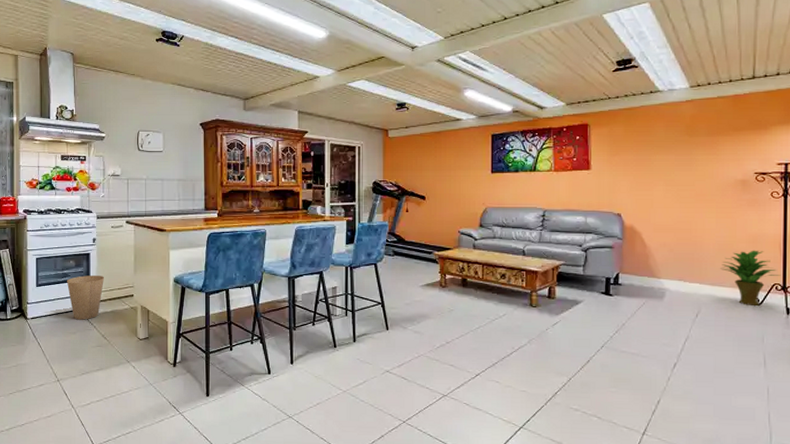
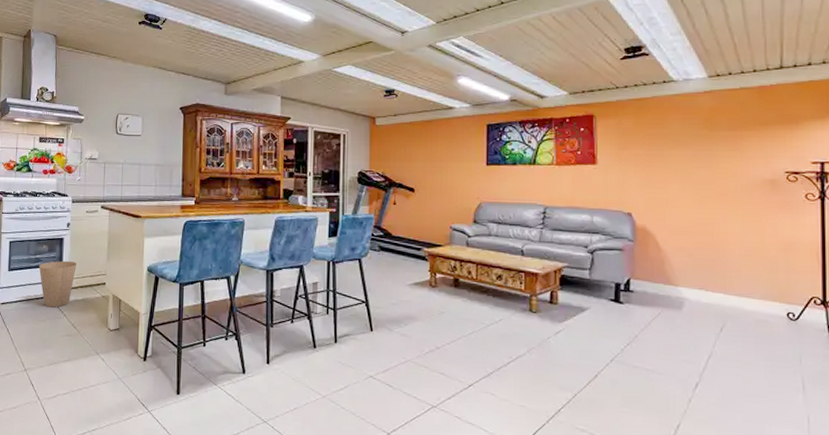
potted plant: present [720,250,781,305] -> none [748,258,820,321]

